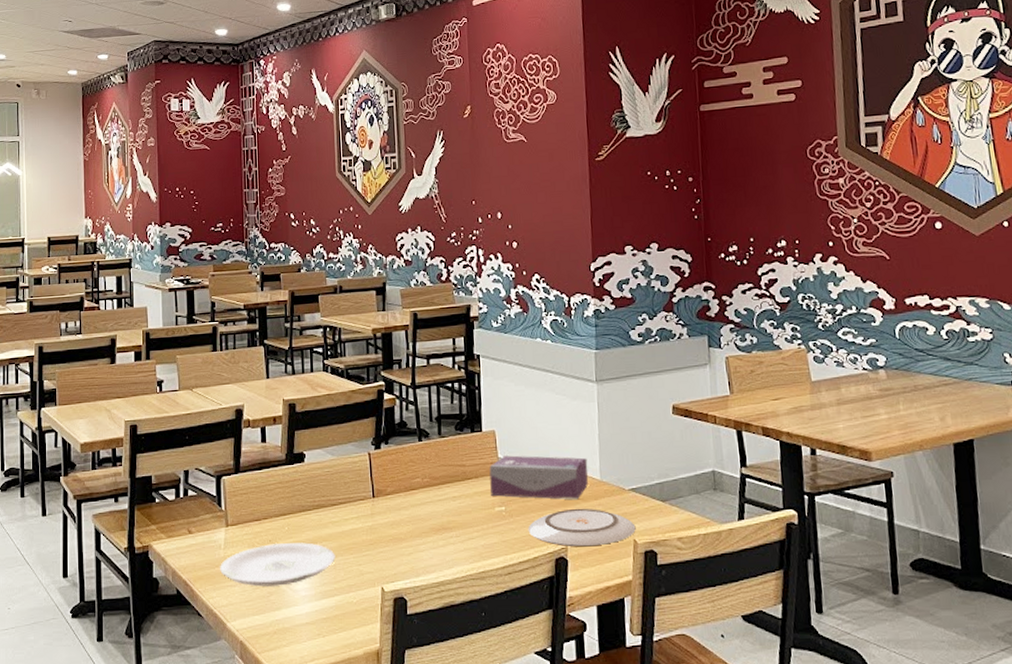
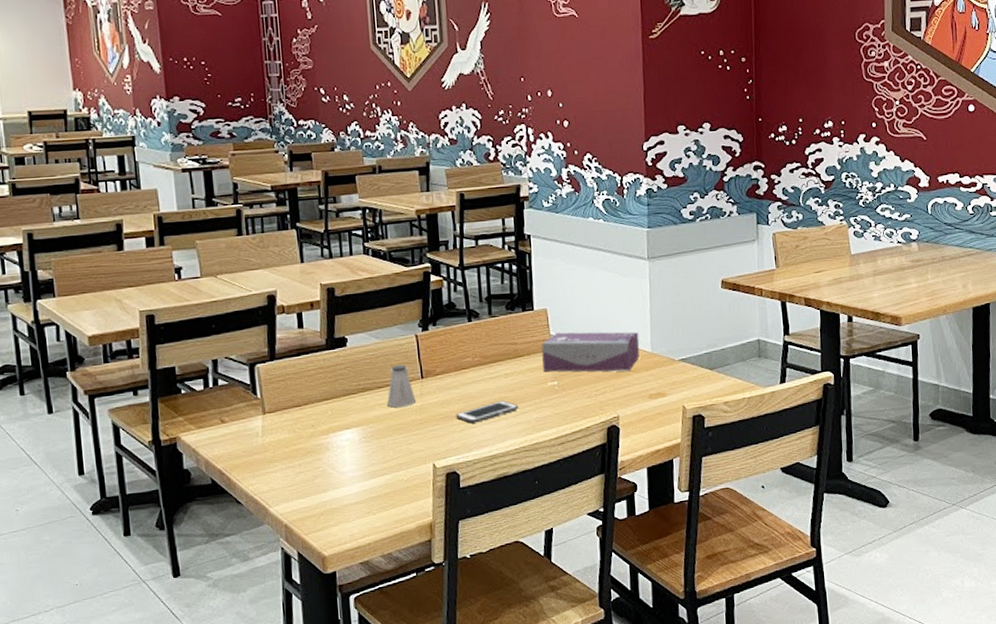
plate: present [220,542,336,587] -> none [258,425,384,471]
saltshaker: none [339,482,368,526] -> present [386,364,417,408]
cell phone: none [405,524,467,547] -> present [456,400,519,424]
plate: present [528,508,636,547] -> none [580,379,685,415]

